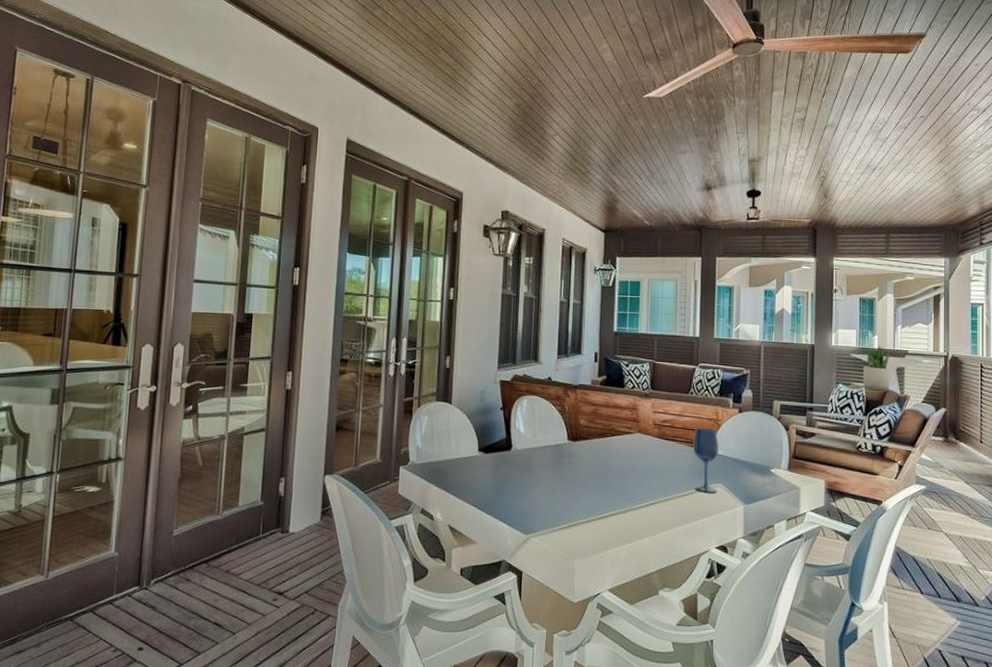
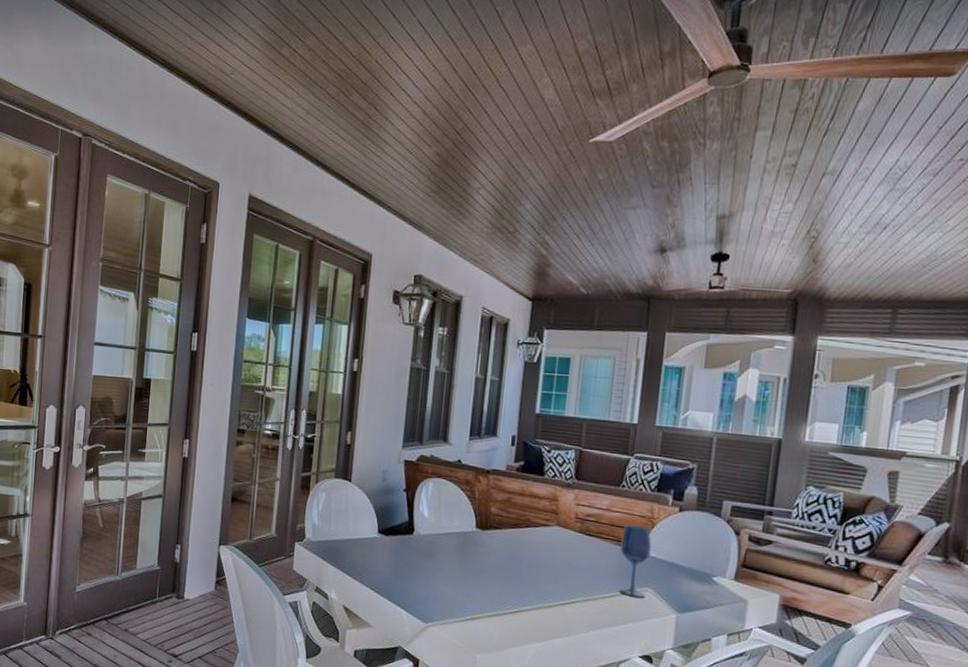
planter: present [862,346,891,391] -> none [841,445,884,499]

